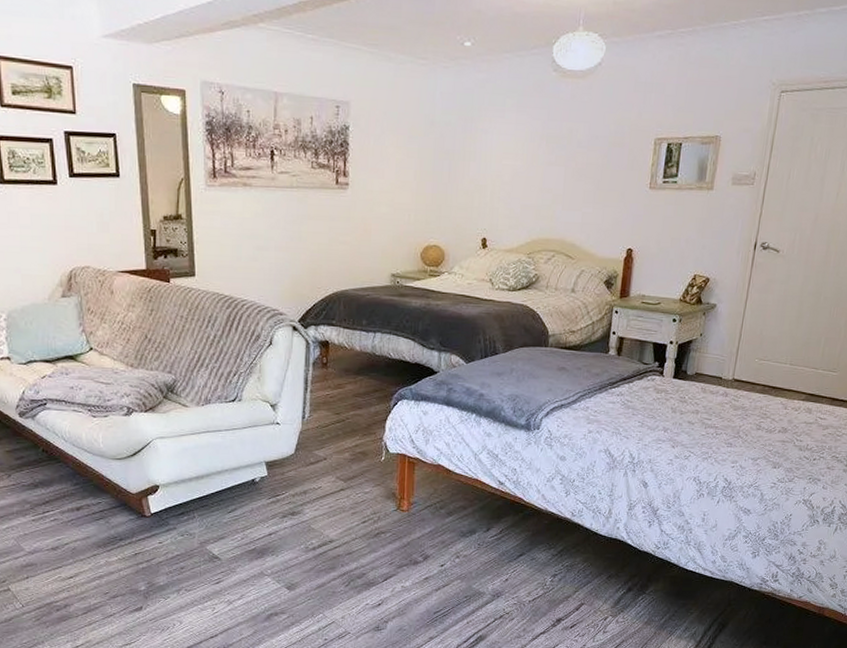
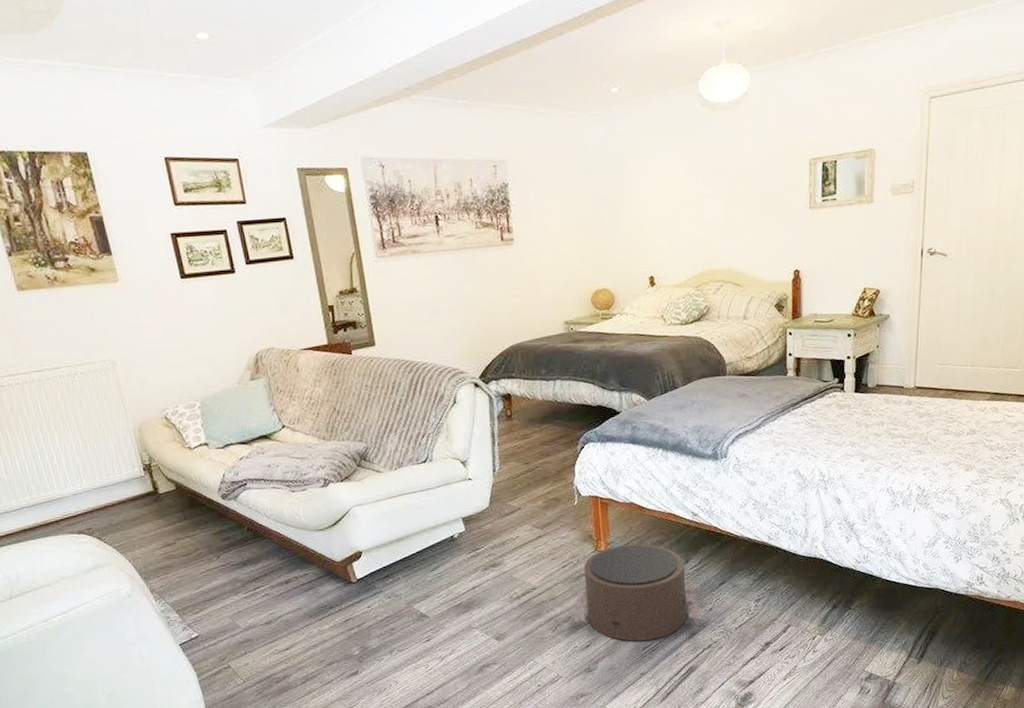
pouf: none [369,507,498,605] -> present [574,544,702,642]

